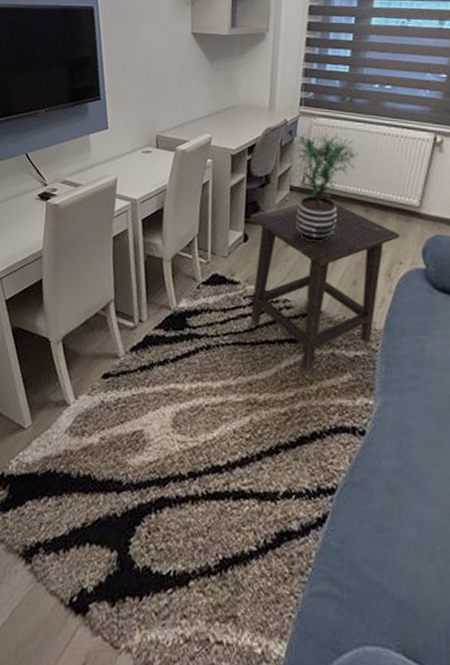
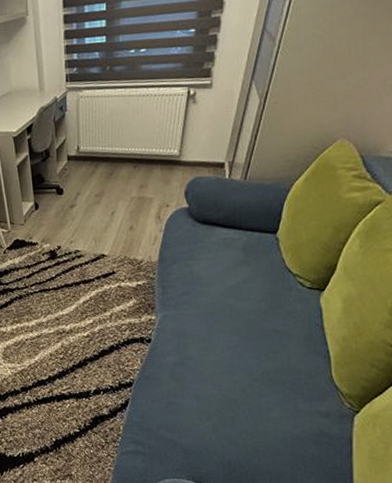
side table: present [249,203,400,374] -> none [37,164,165,305]
potted plant: present [287,133,359,243] -> none [60,101,123,201]

